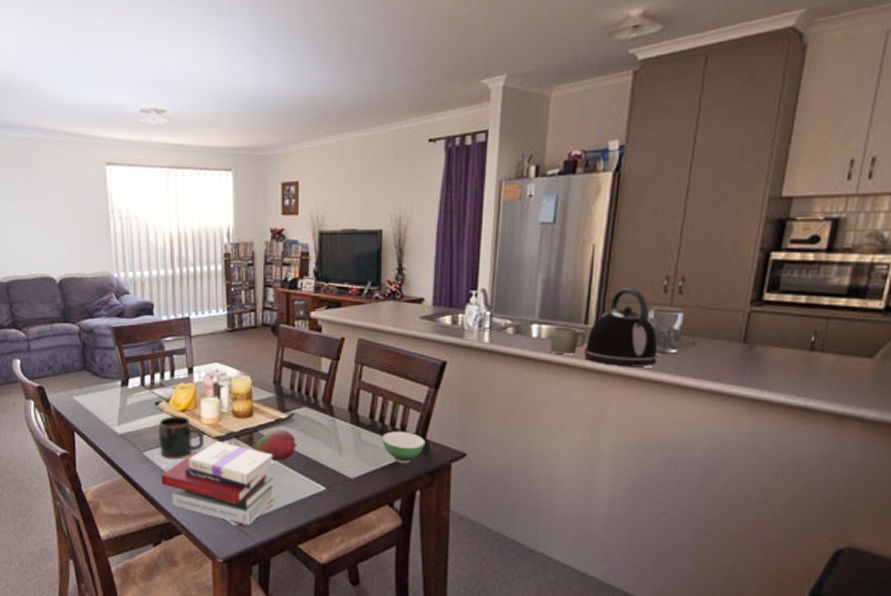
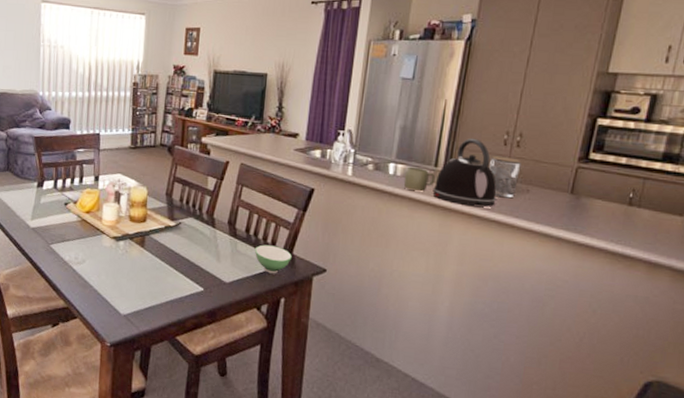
mug: present [158,416,205,458] -> none [64,216,104,253]
books: present [160,441,275,526] -> none [63,241,161,316]
fruit: present [255,430,297,461] -> none [146,235,182,262]

